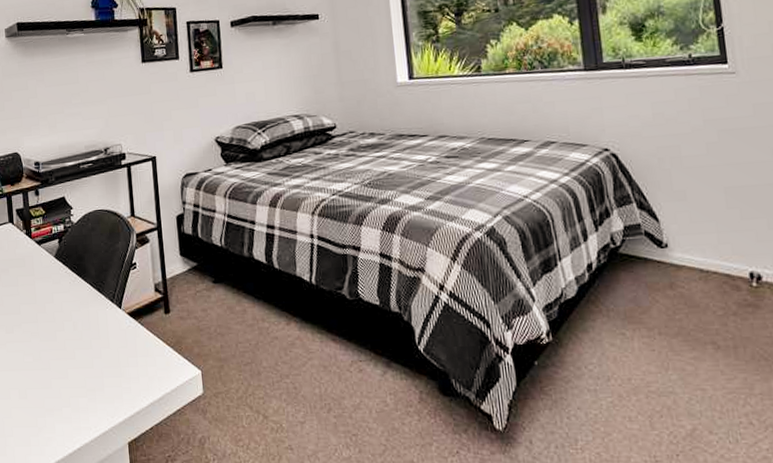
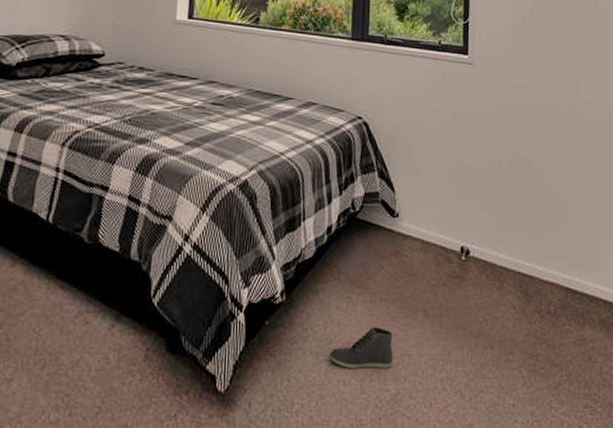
sneaker: none [608,362,684,405] -> present [328,327,393,368]

